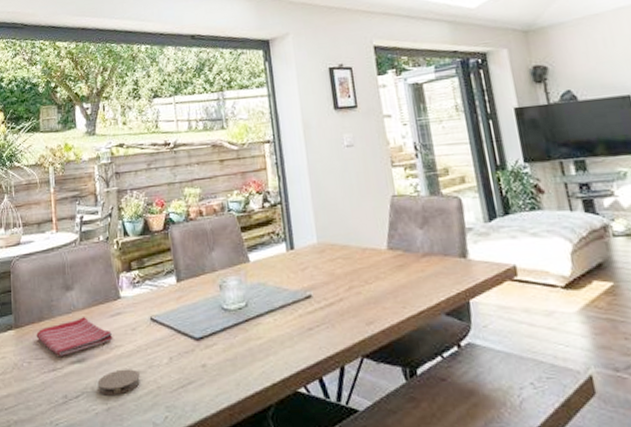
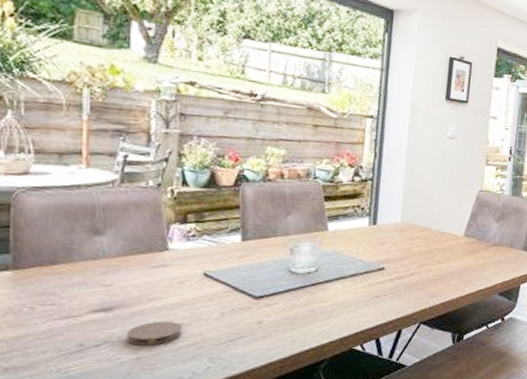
dish towel: present [36,317,113,356] -> none [45,265,153,304]

